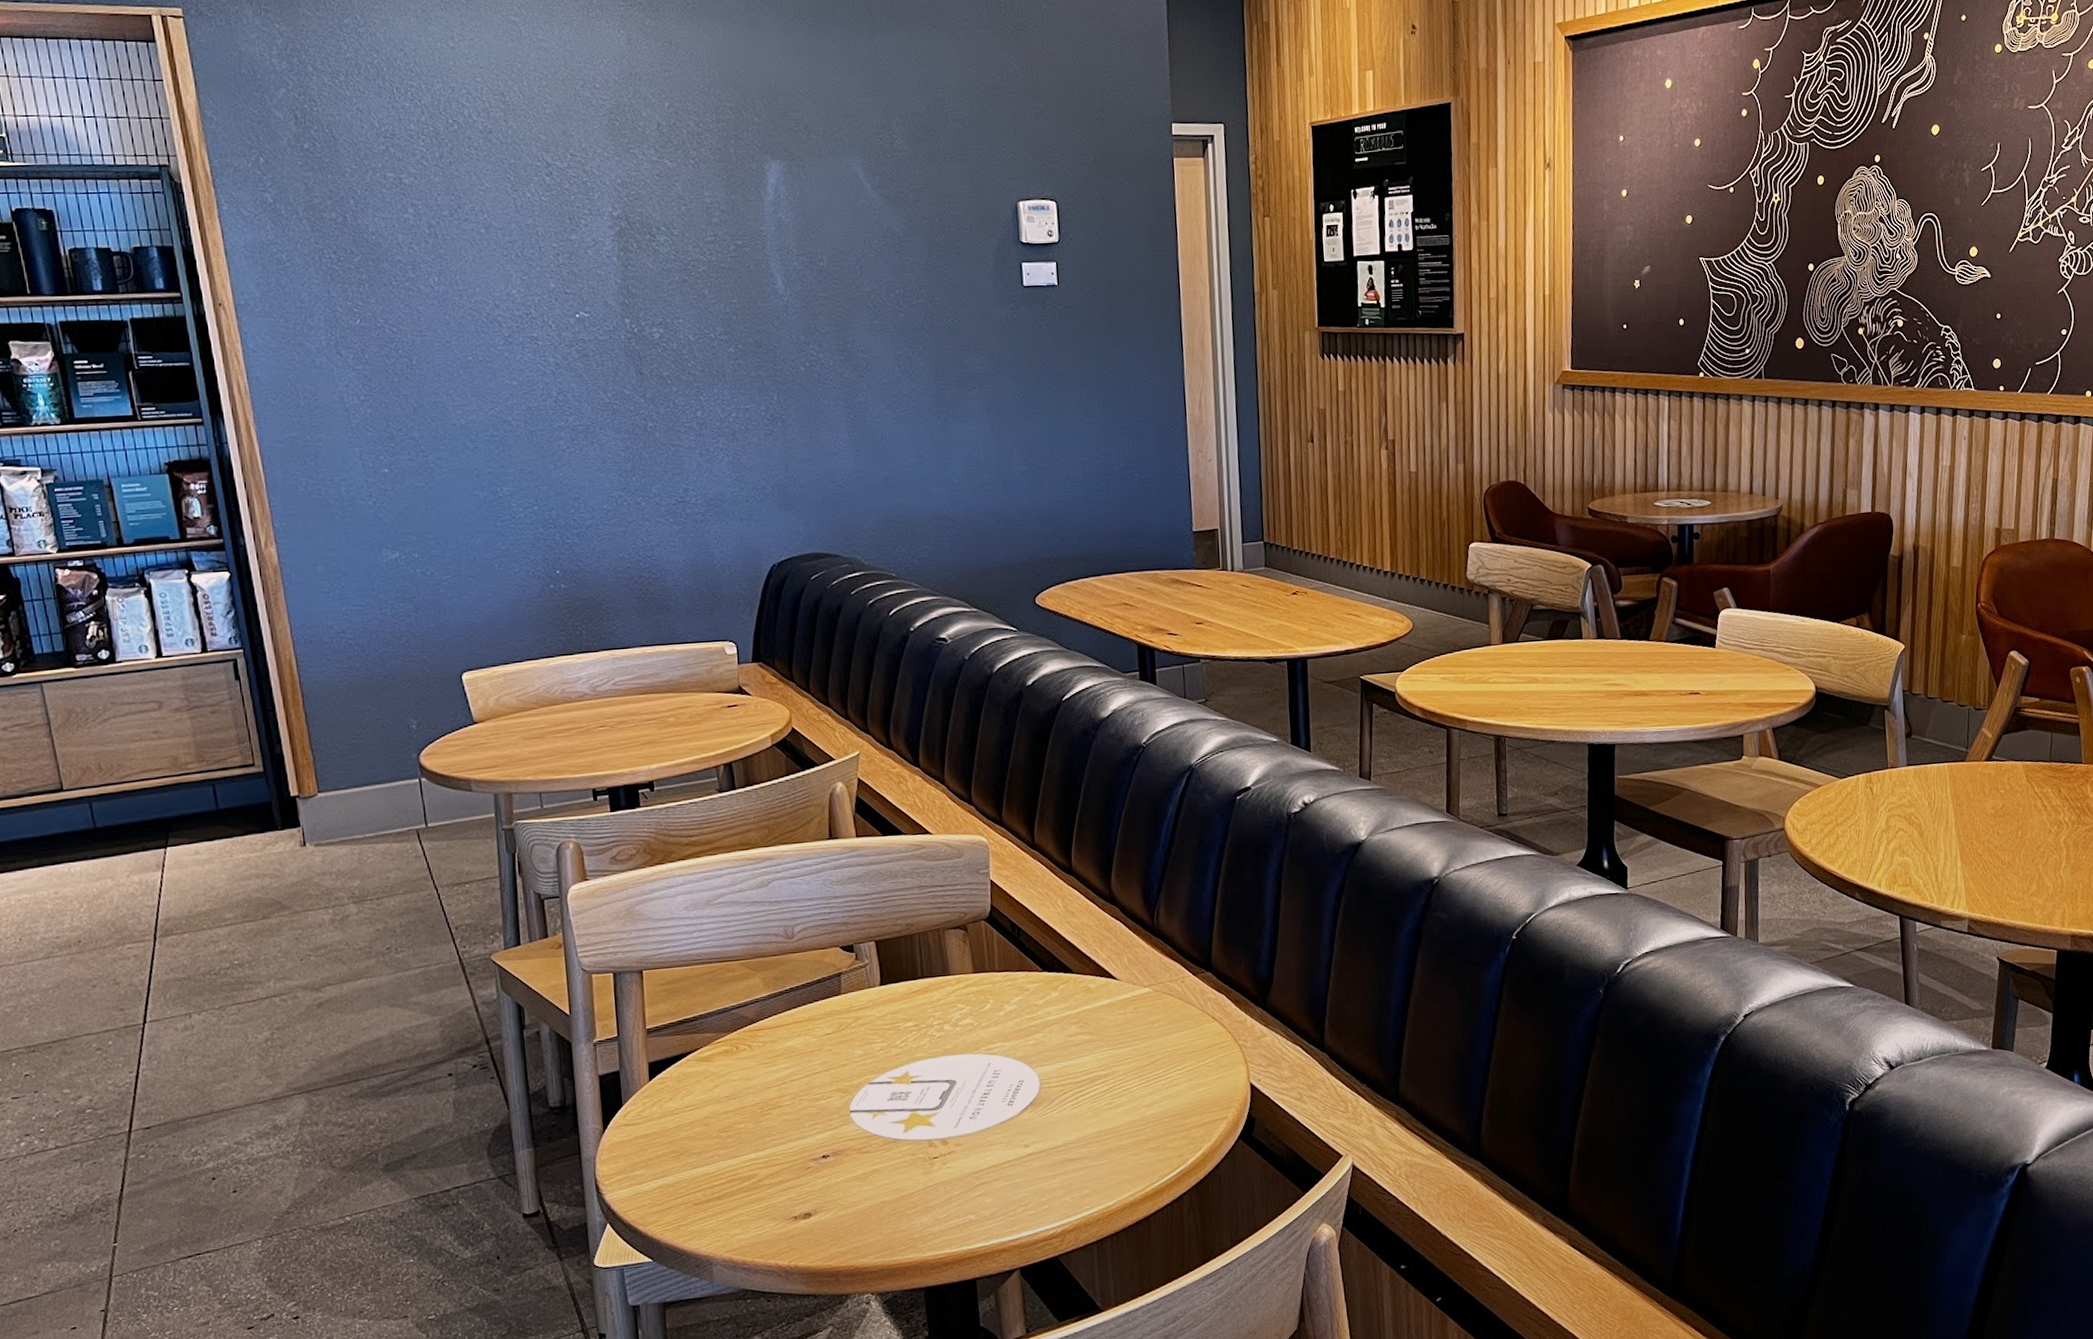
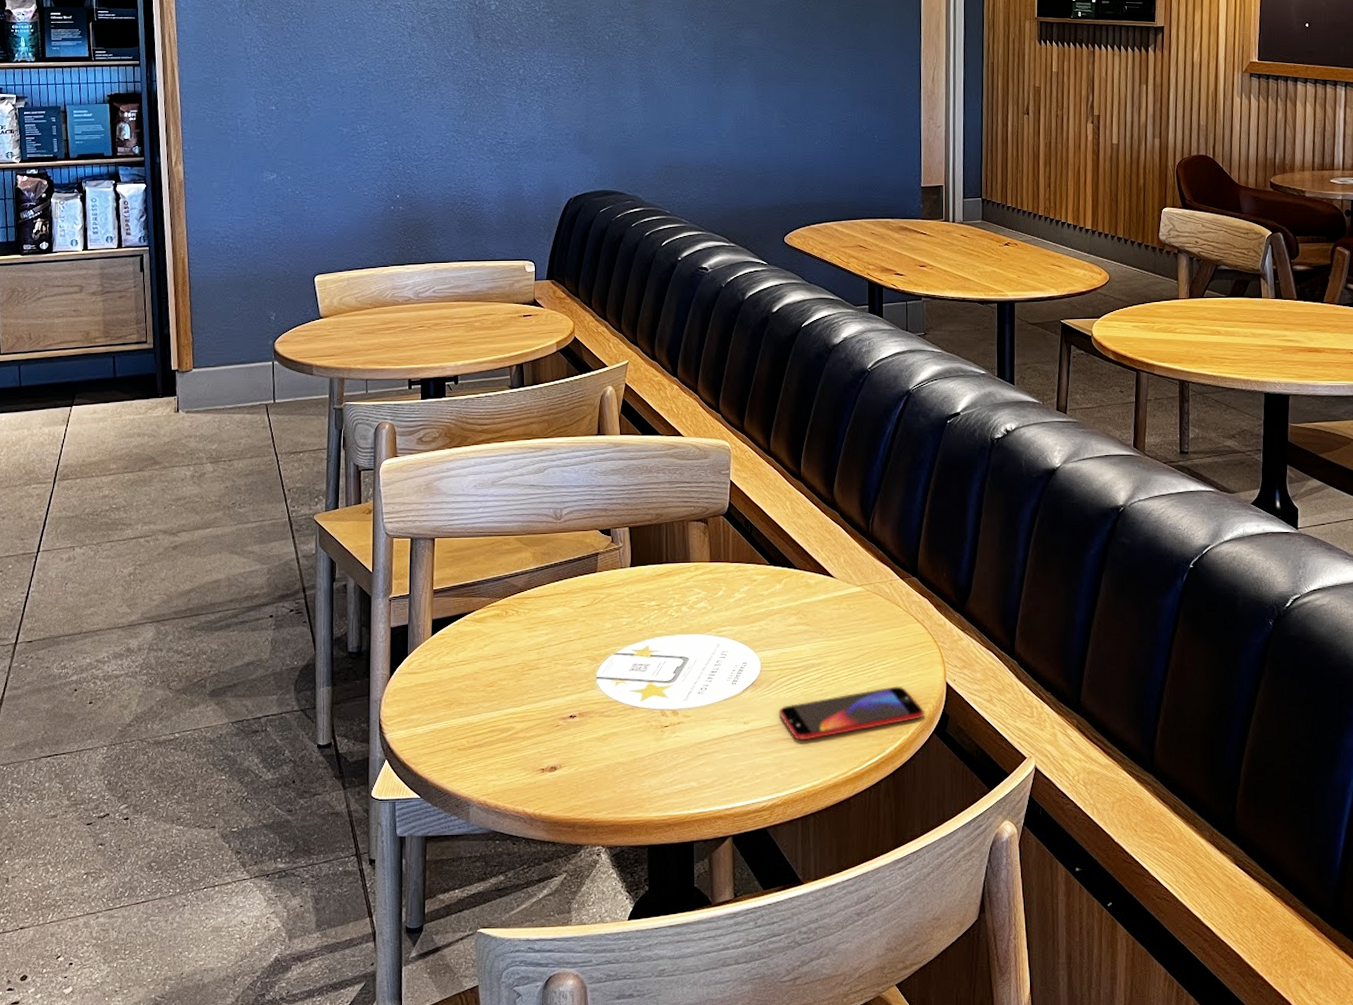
smartphone: none [1063,1091,1228,1160] -> present [778,686,925,741]

